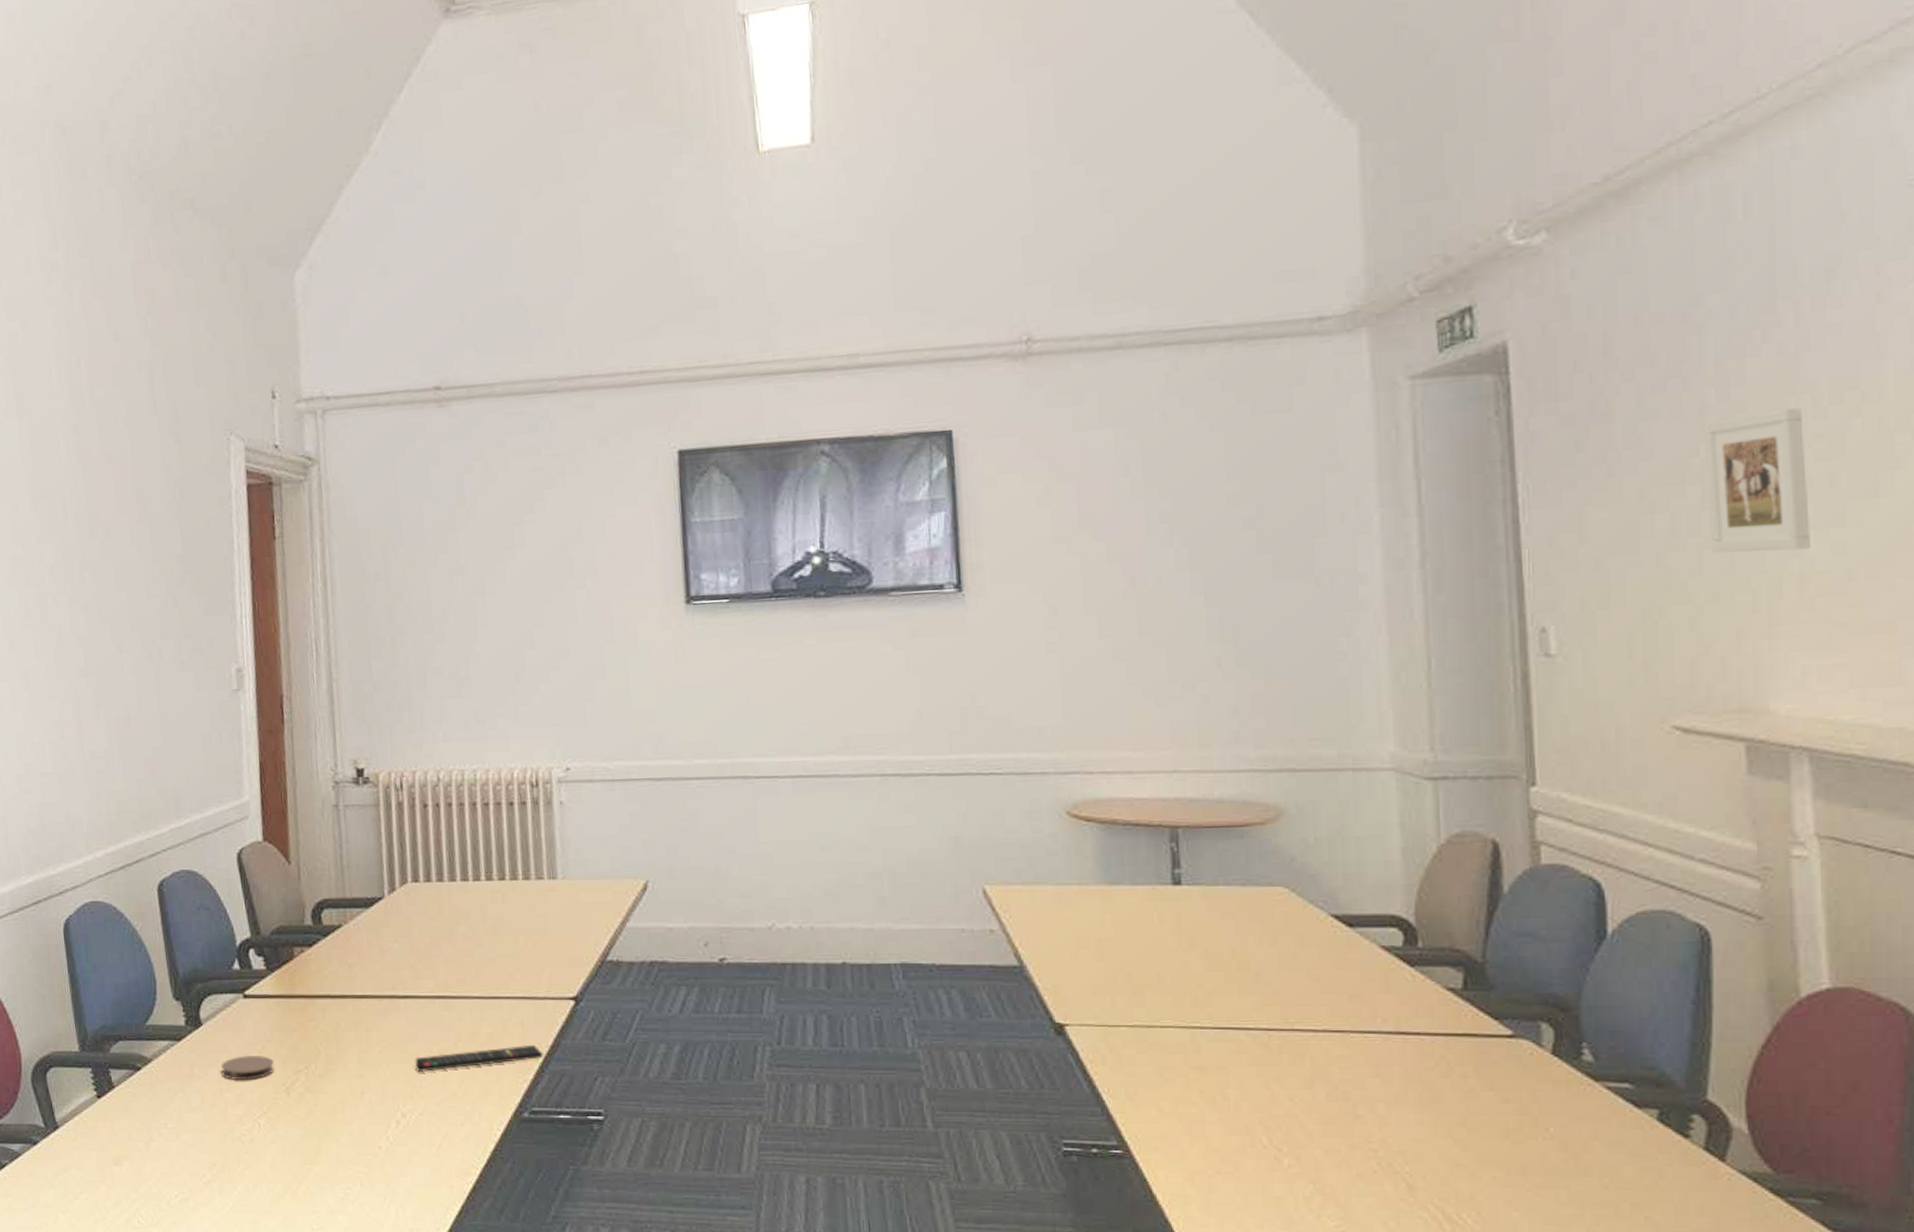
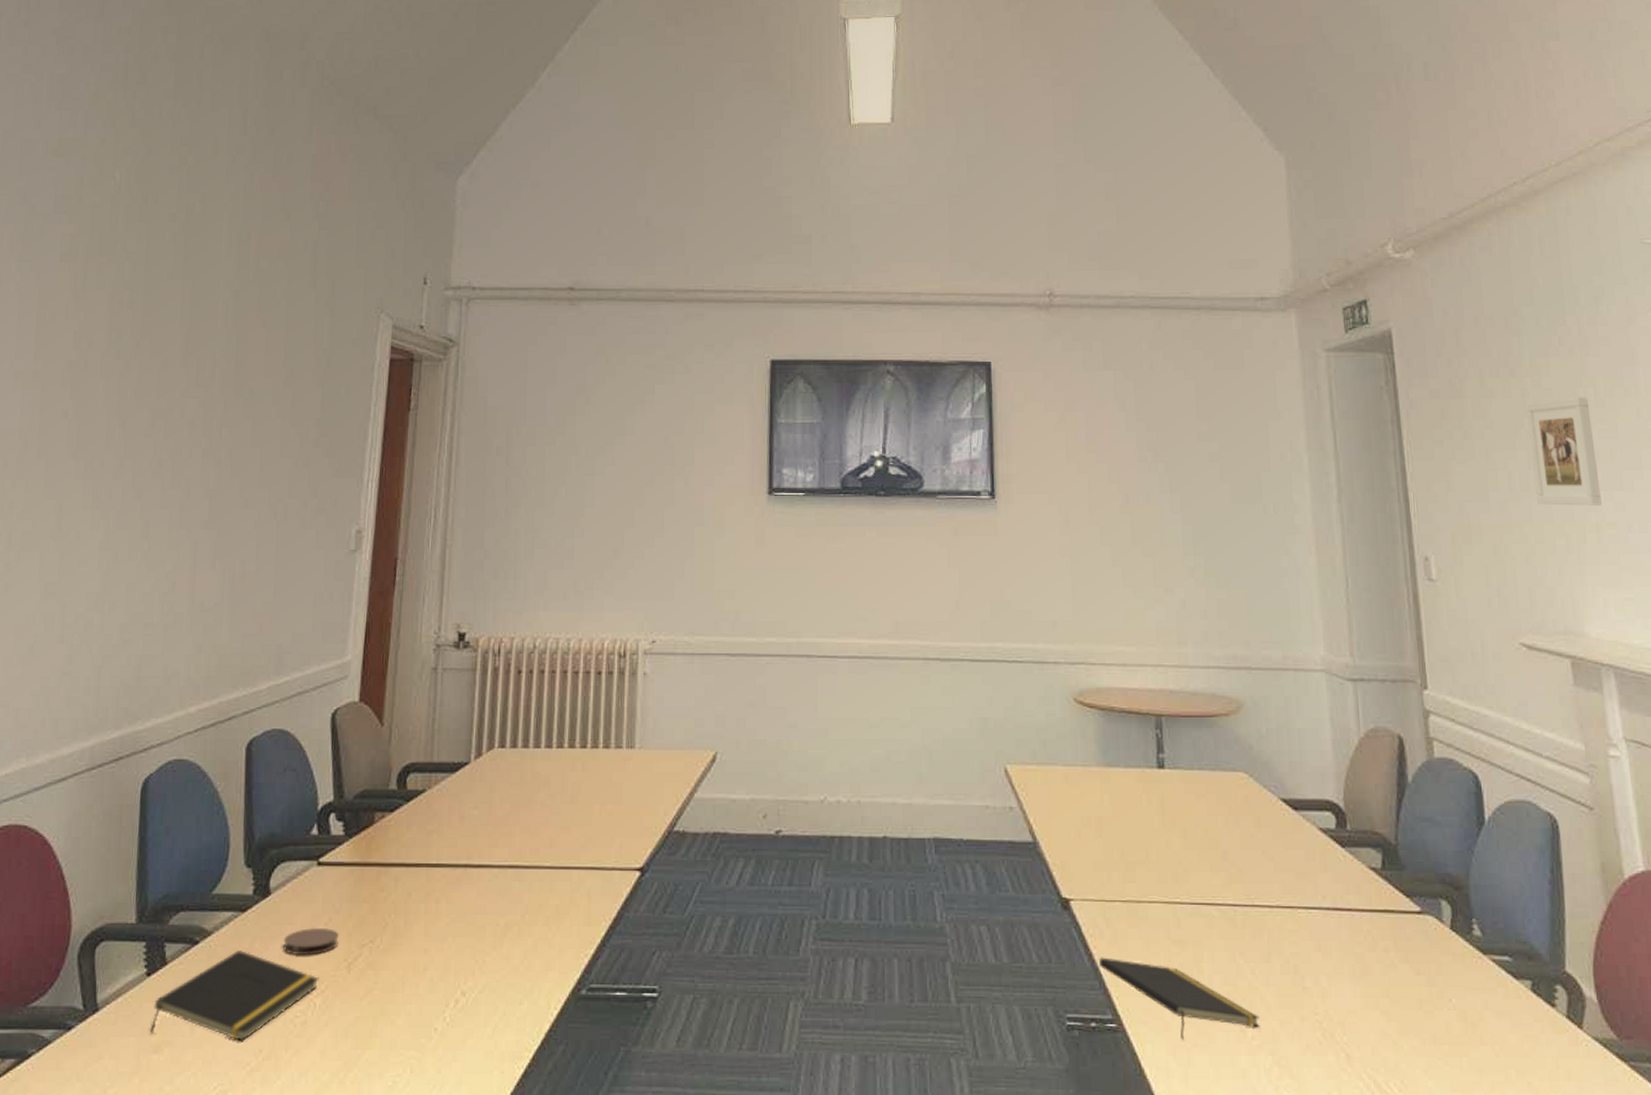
notepad: none [108,1076,260,1156] -> present [150,950,319,1041]
remote control: present [415,1044,543,1072] -> none [481,917,606,946]
notepad: none [1100,1083,1299,1167] -> present [1098,957,1260,1039]

